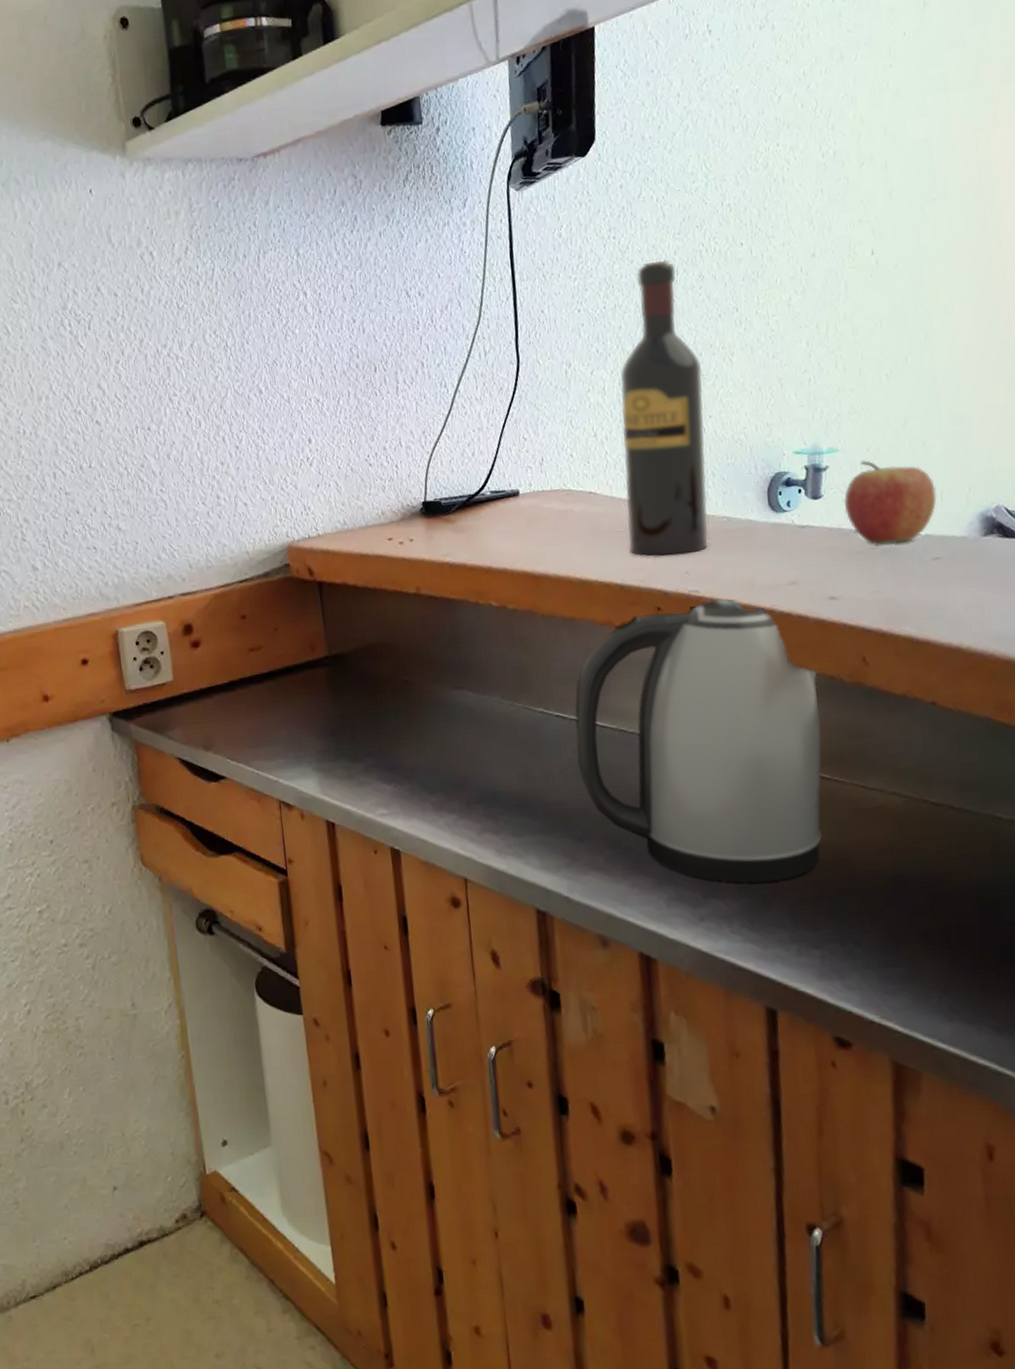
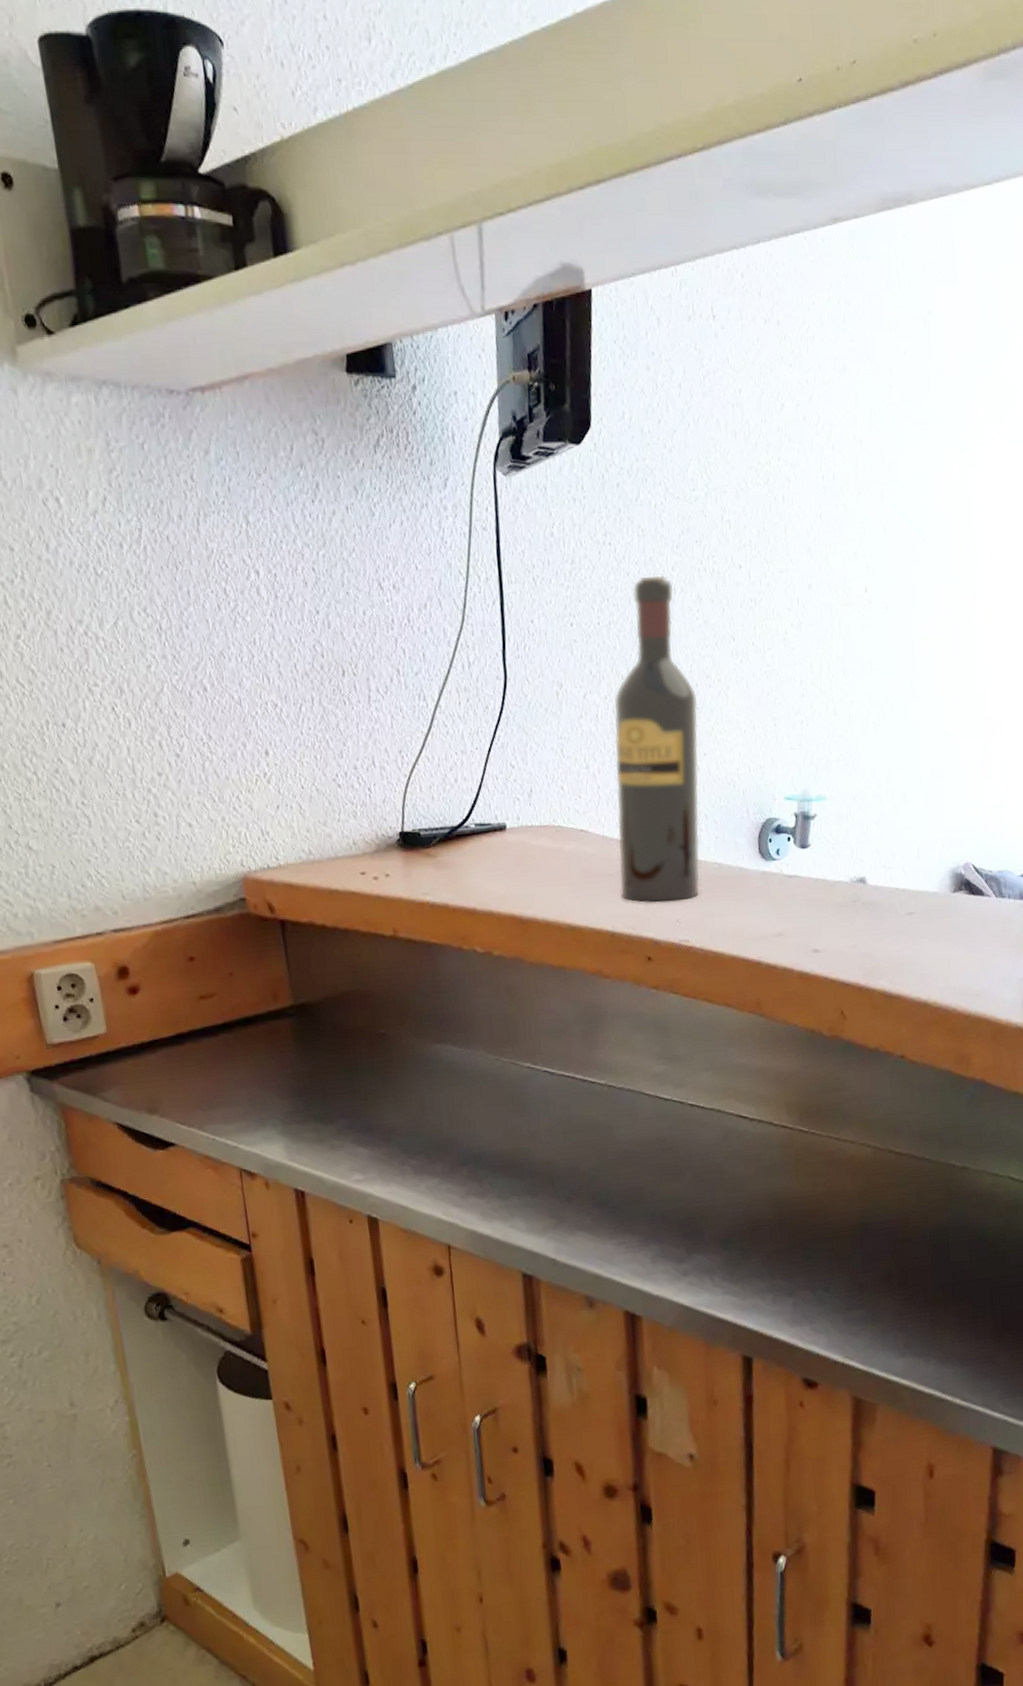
kettle: present [574,599,822,884] -> none [563,949,801,1237]
fruit: present [843,460,937,544] -> none [829,810,914,897]

